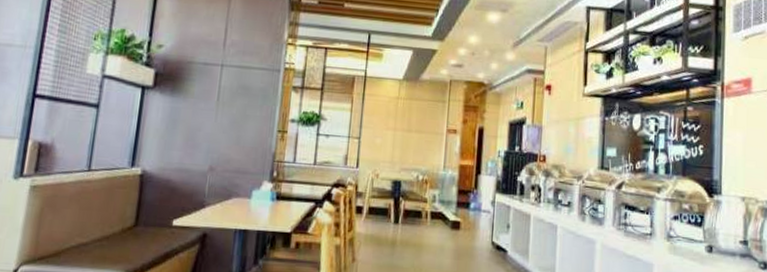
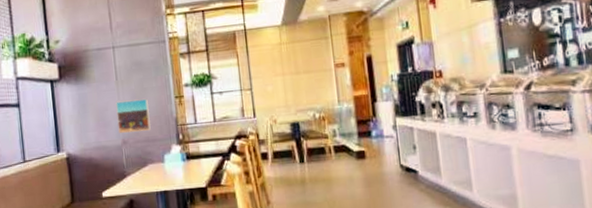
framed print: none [207,123,248,161] -> present [116,98,151,133]

